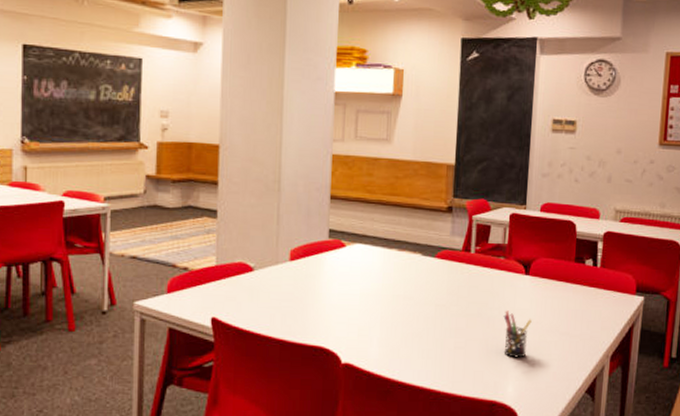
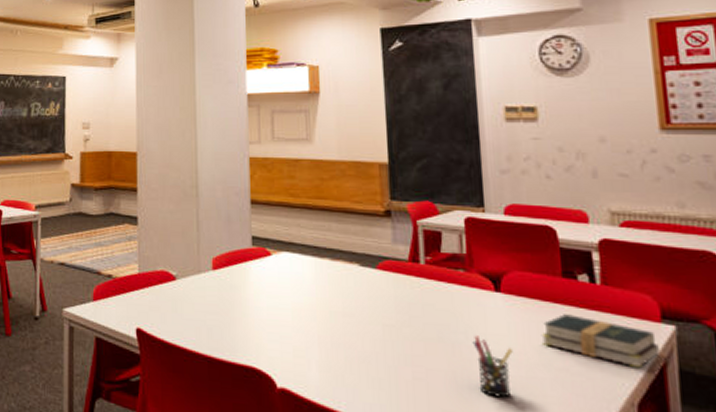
hardback book: none [553,291,631,330] -> present [541,314,660,369]

